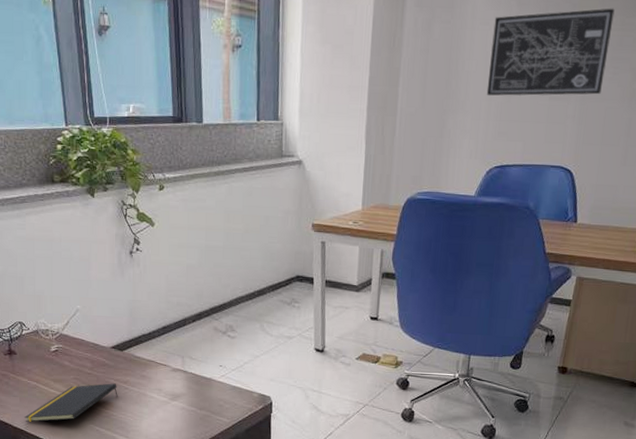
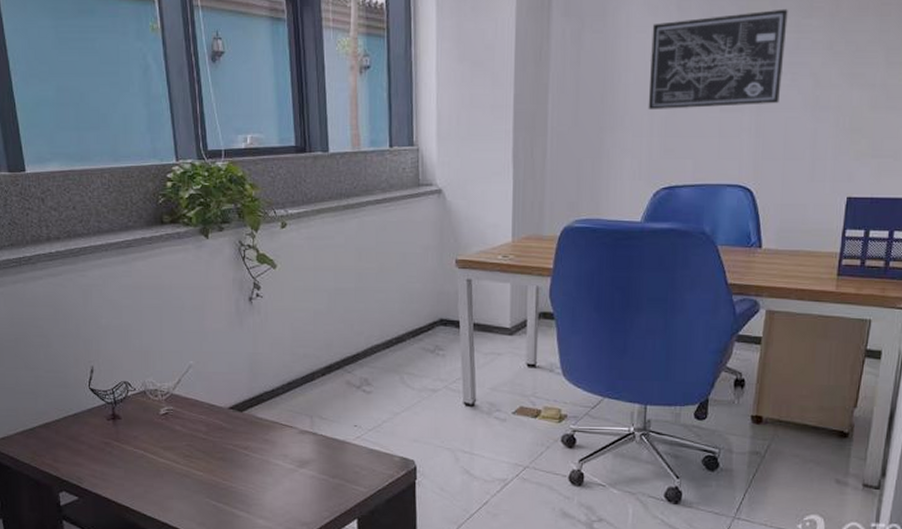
notepad: present [24,383,118,422] -> none [129,449,237,497]

